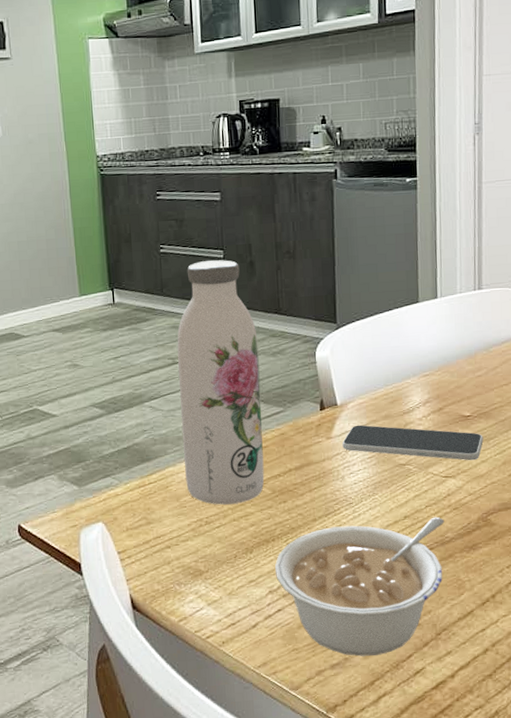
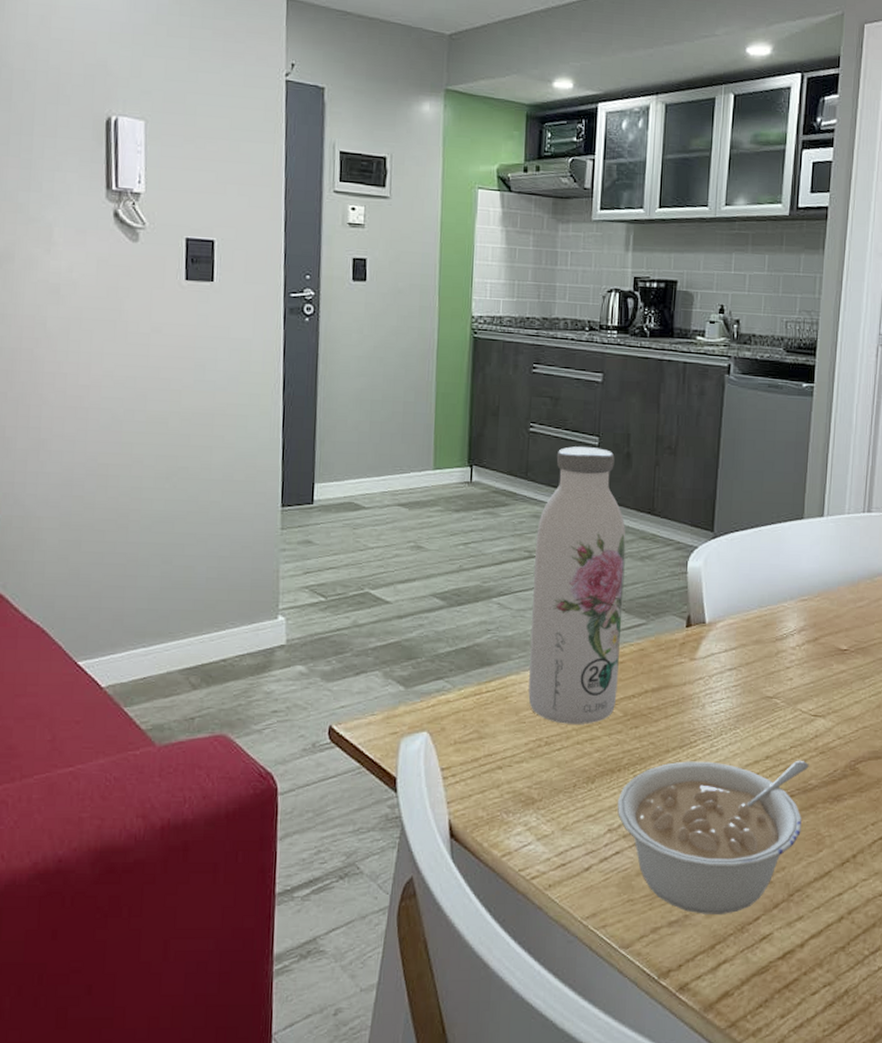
smartphone: present [342,424,484,461] -> none [706,647,859,700]

